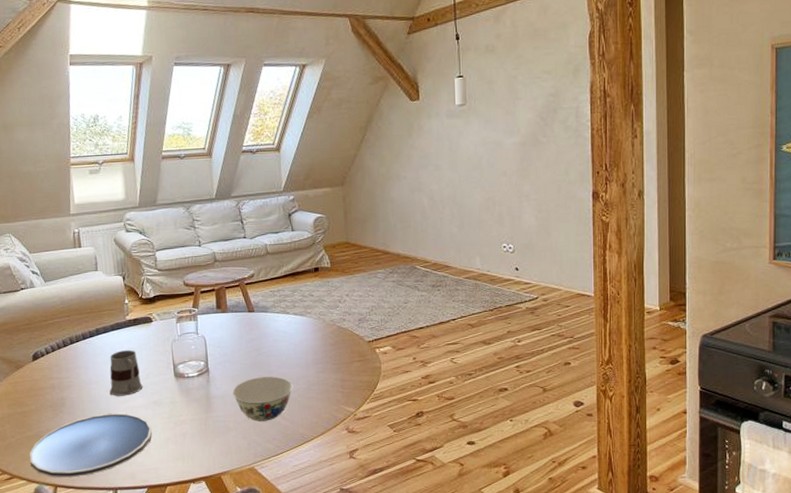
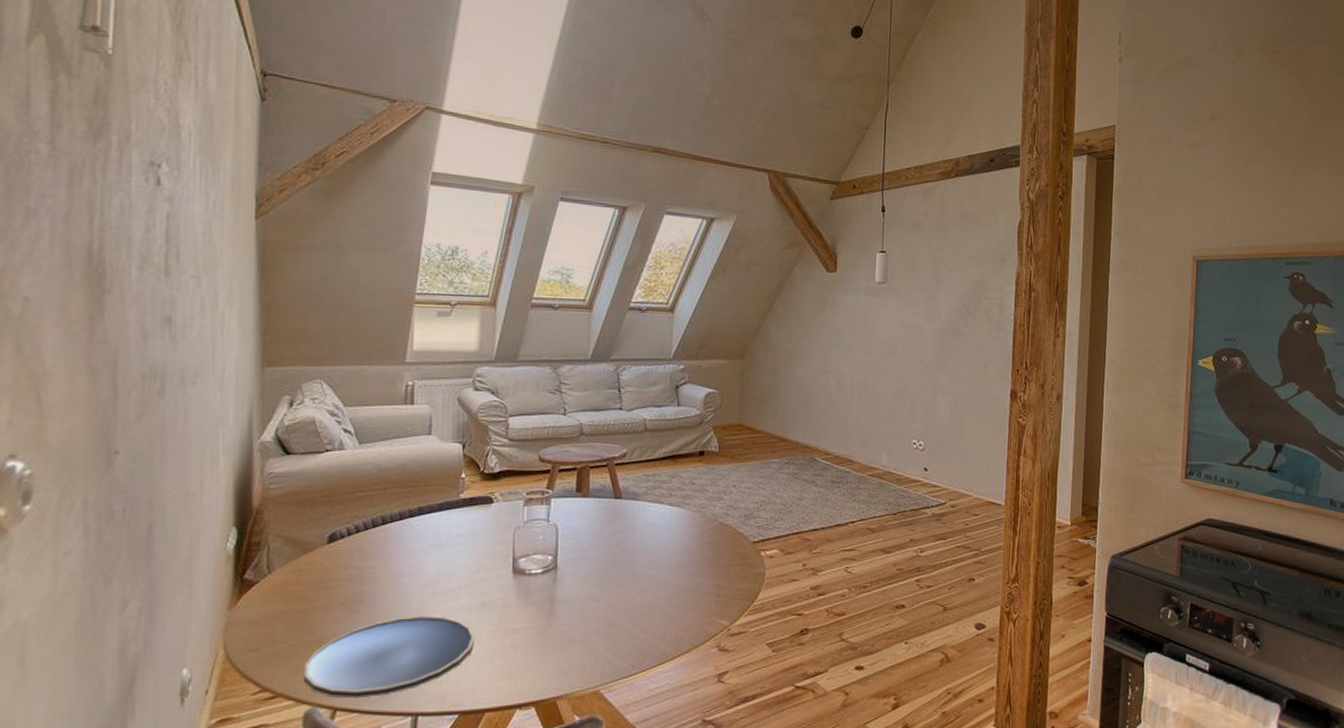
mug: present [109,350,143,396] -> none [425,536,470,594]
bowl: present [232,376,293,421] -> none [583,578,659,633]

